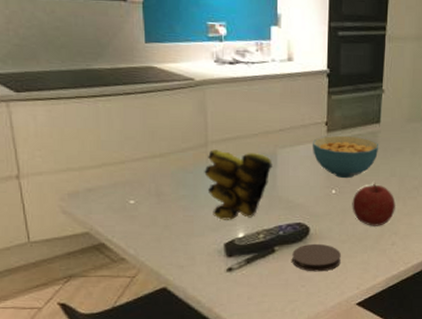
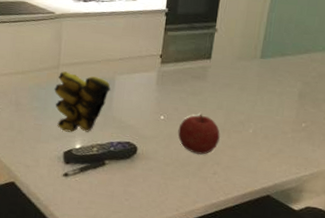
coaster: present [292,243,341,272] -> none [119,162,164,190]
cereal bowl: present [312,135,378,179] -> none [146,67,208,107]

